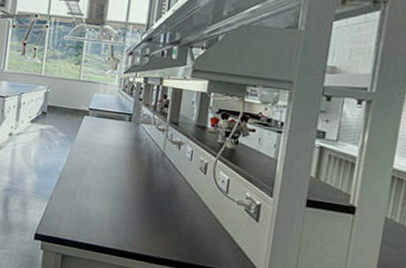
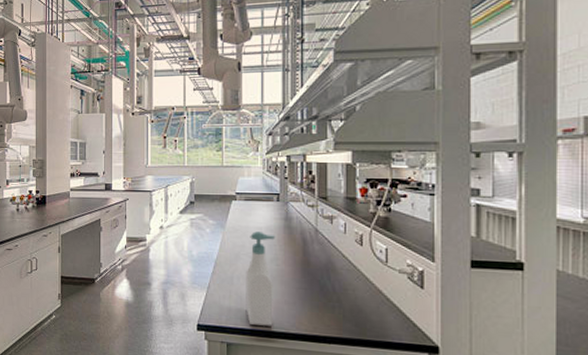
soap bottle: none [84,149,122,243] -> present [246,231,275,326]

